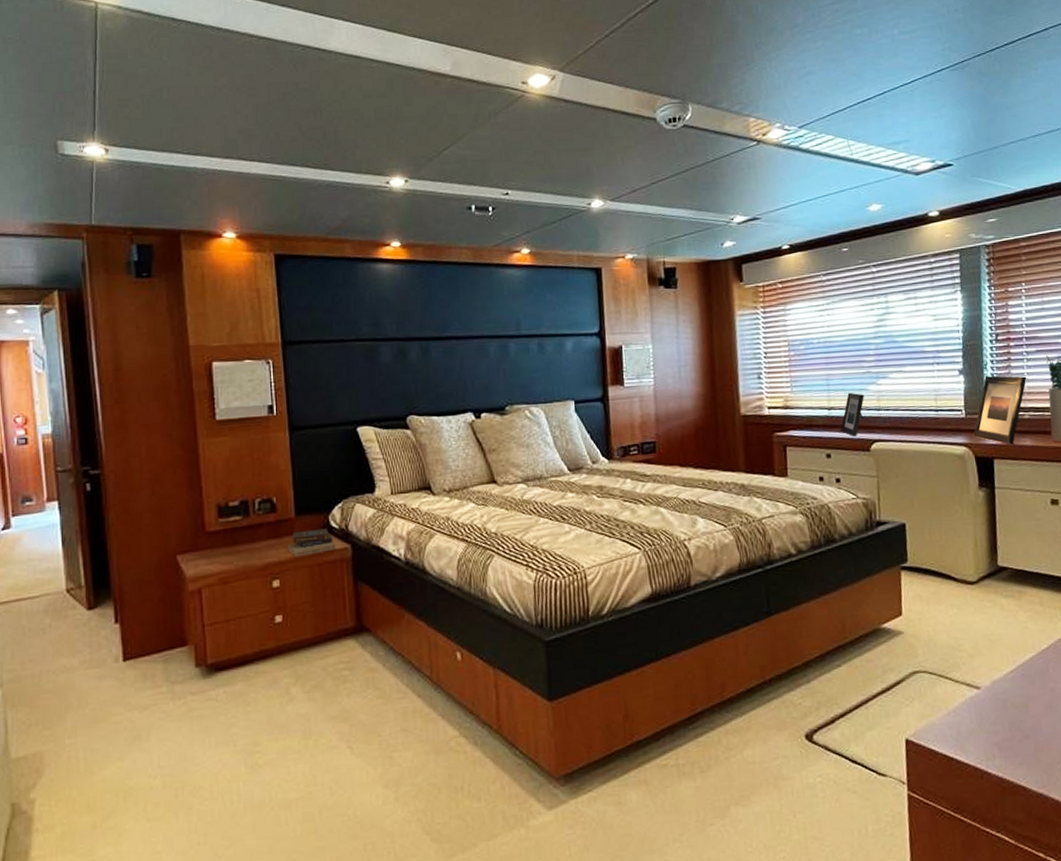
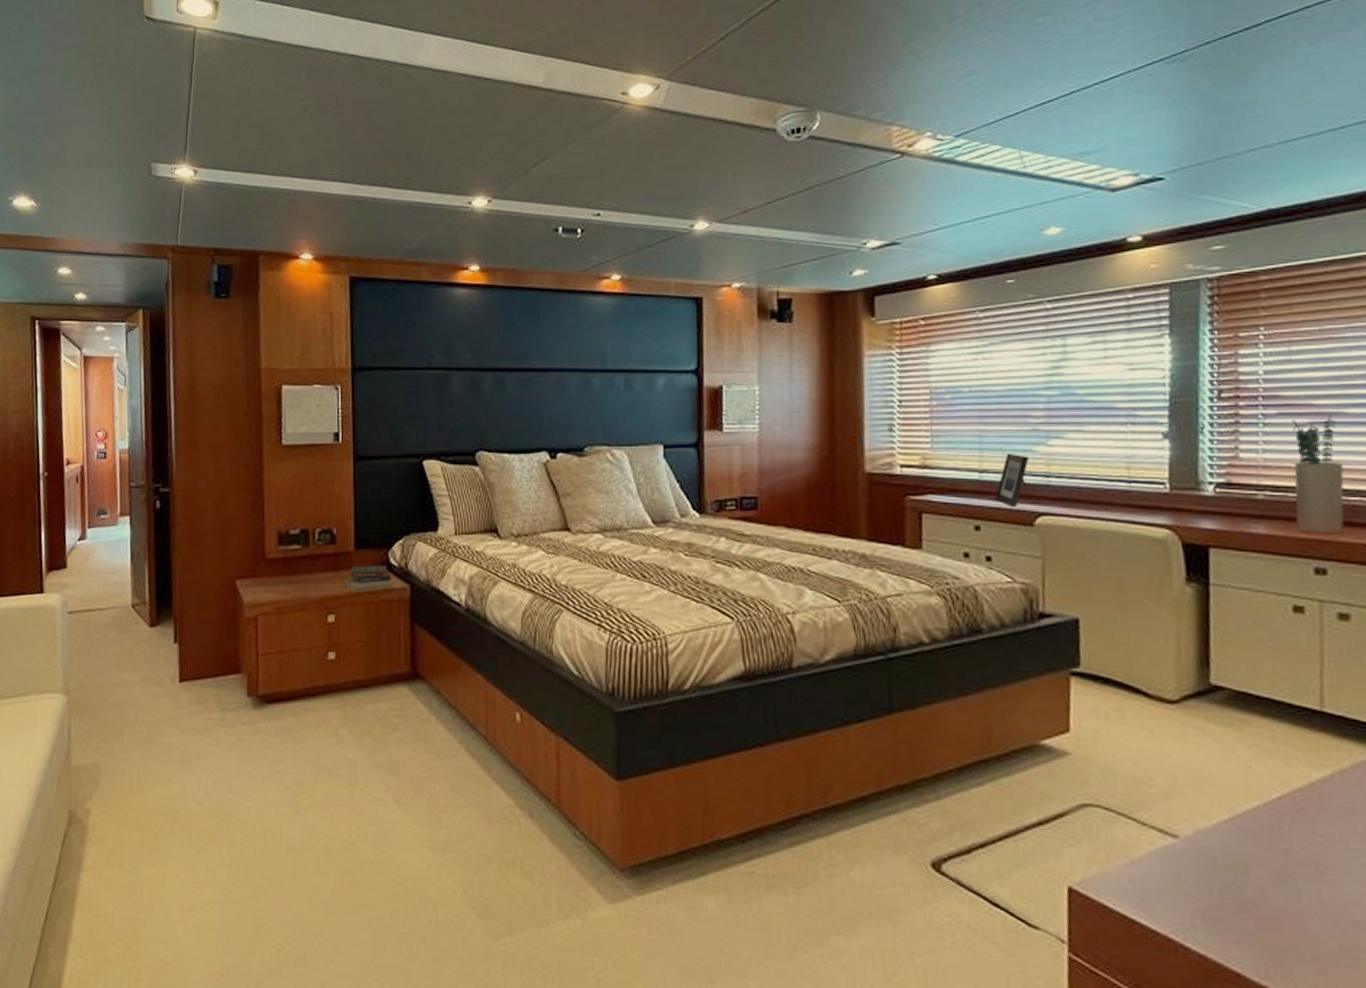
picture frame: present [973,375,1027,445] -> none [1180,442,1263,531]

